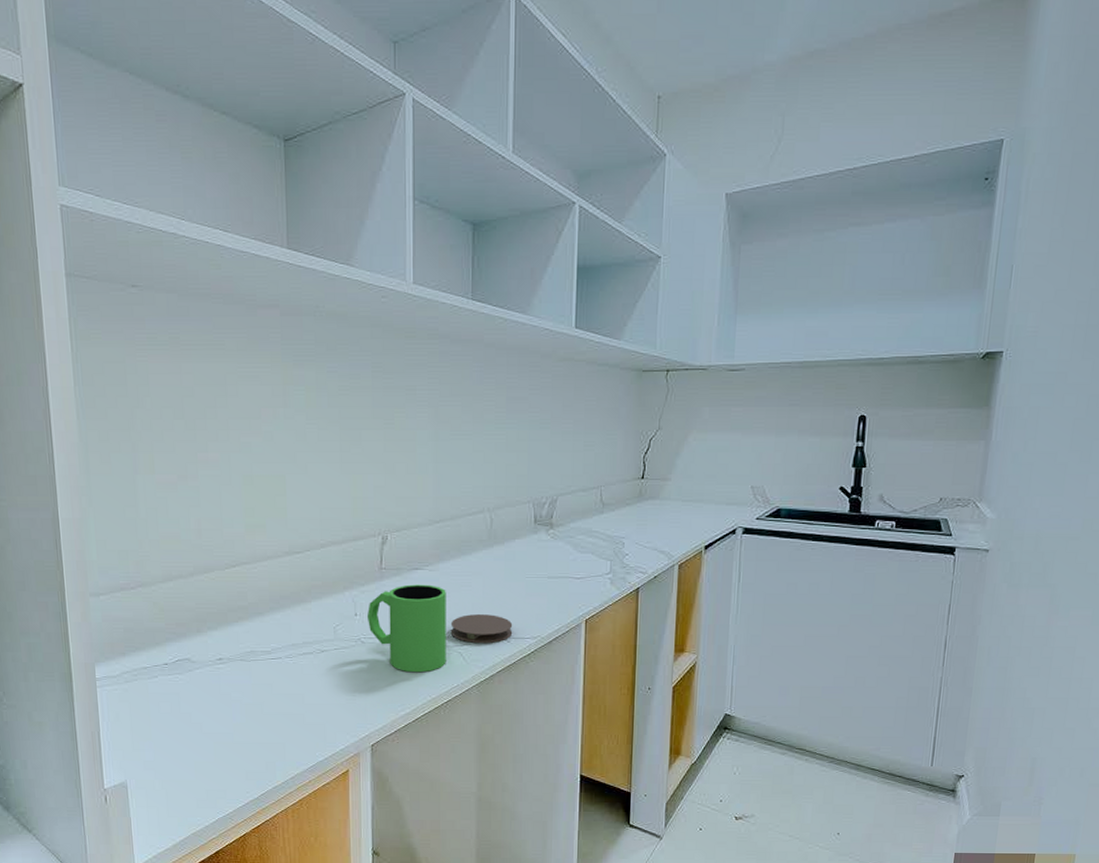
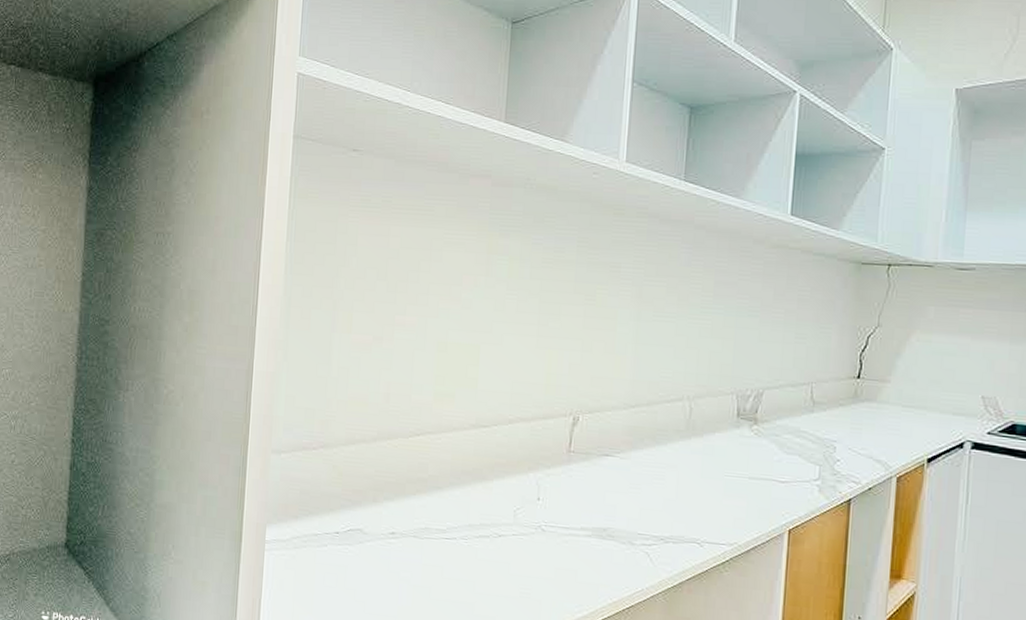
mug: present [368,584,446,673] -> none [550,471,637,571]
coaster: present [450,614,513,643] -> none [638,511,708,546]

